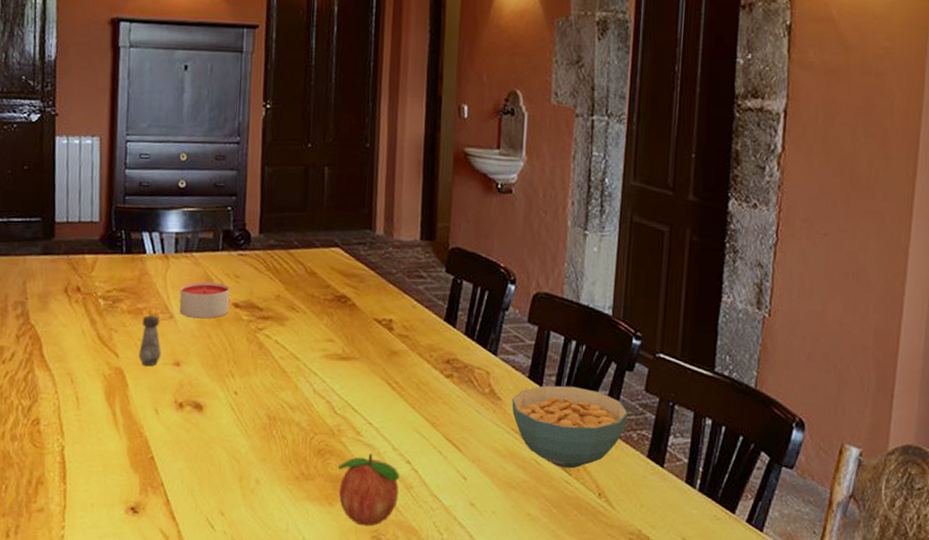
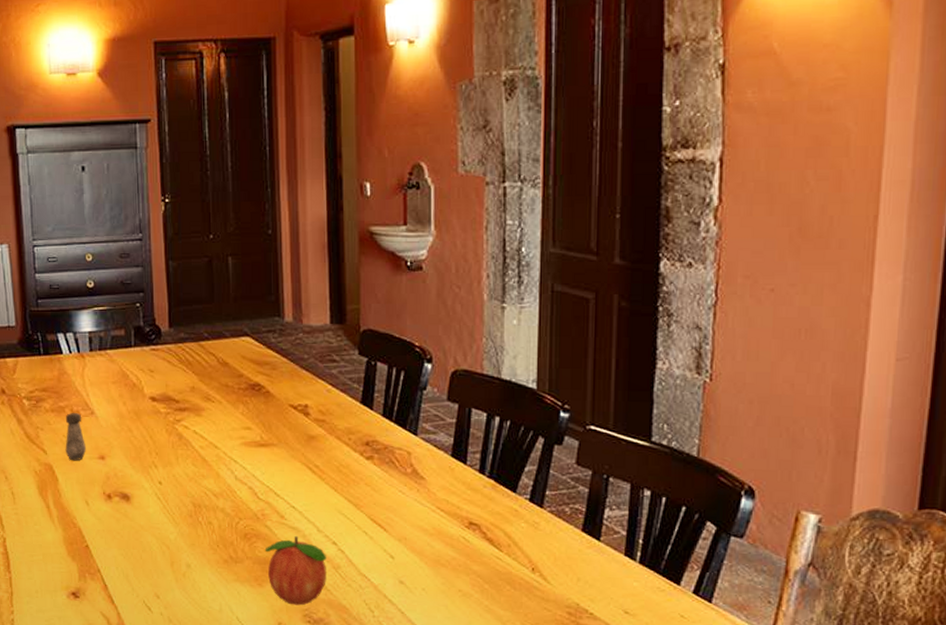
candle: present [179,281,230,319] -> none [98,377,146,413]
cereal bowl: present [511,385,628,469] -> none [436,462,559,545]

